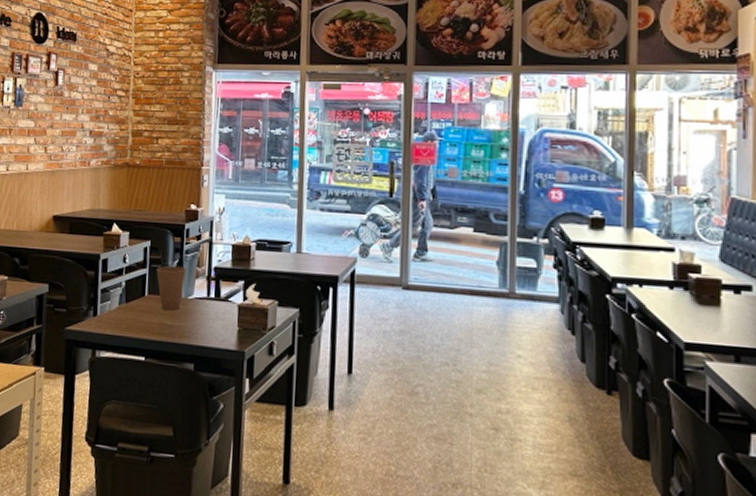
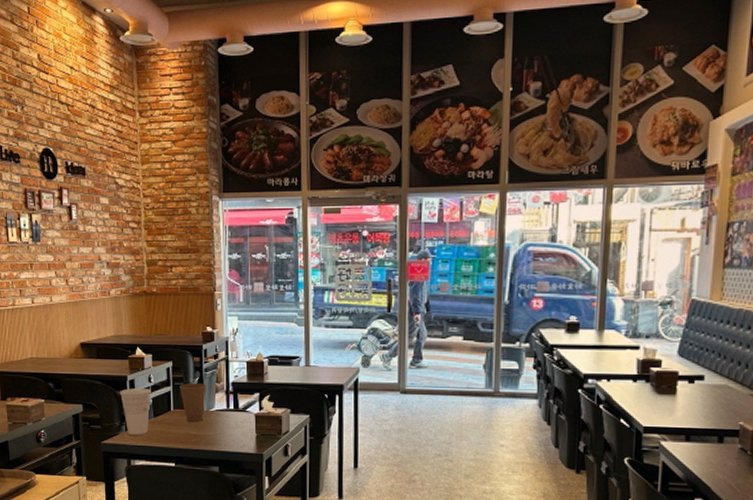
cup: none [90,268,125,323] -> present [119,387,151,435]

